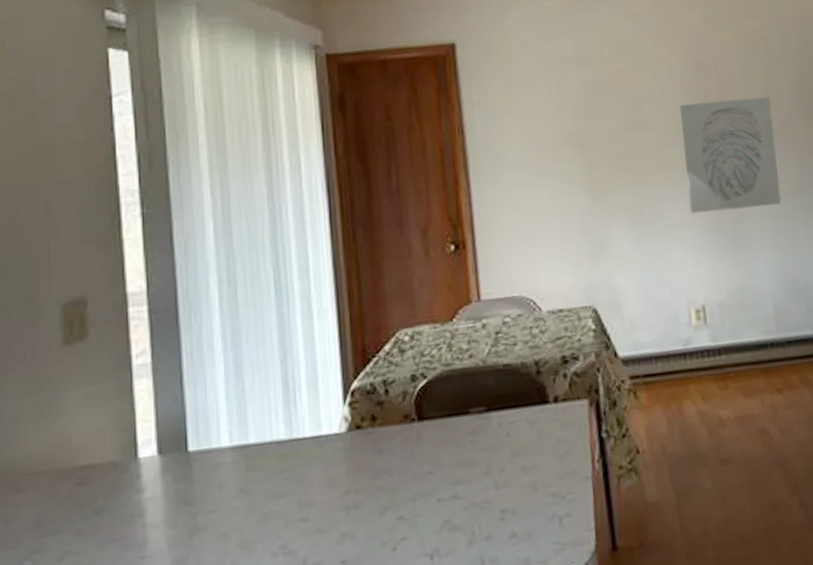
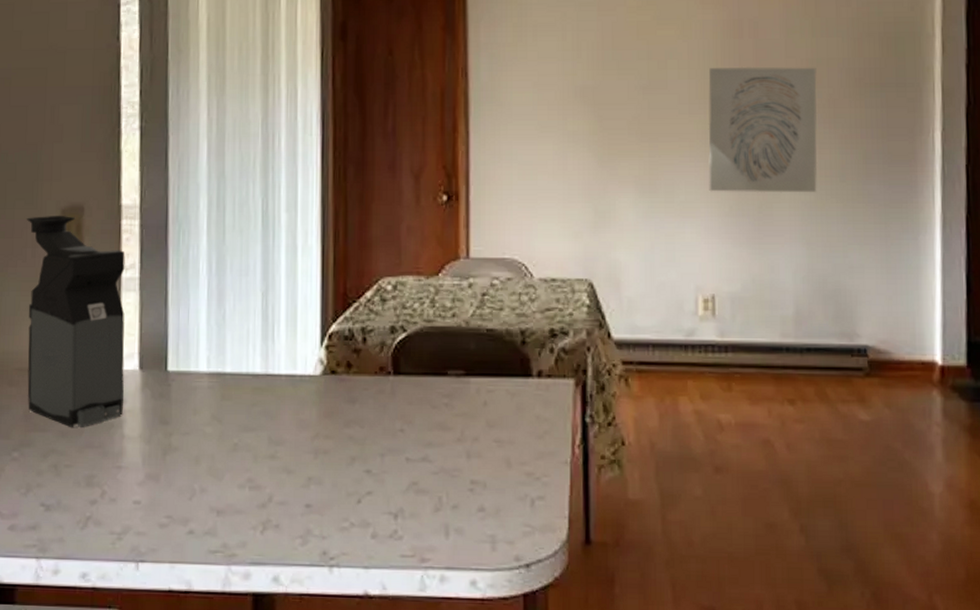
coffee maker: none [23,310,143,526] -> present [26,215,125,428]

